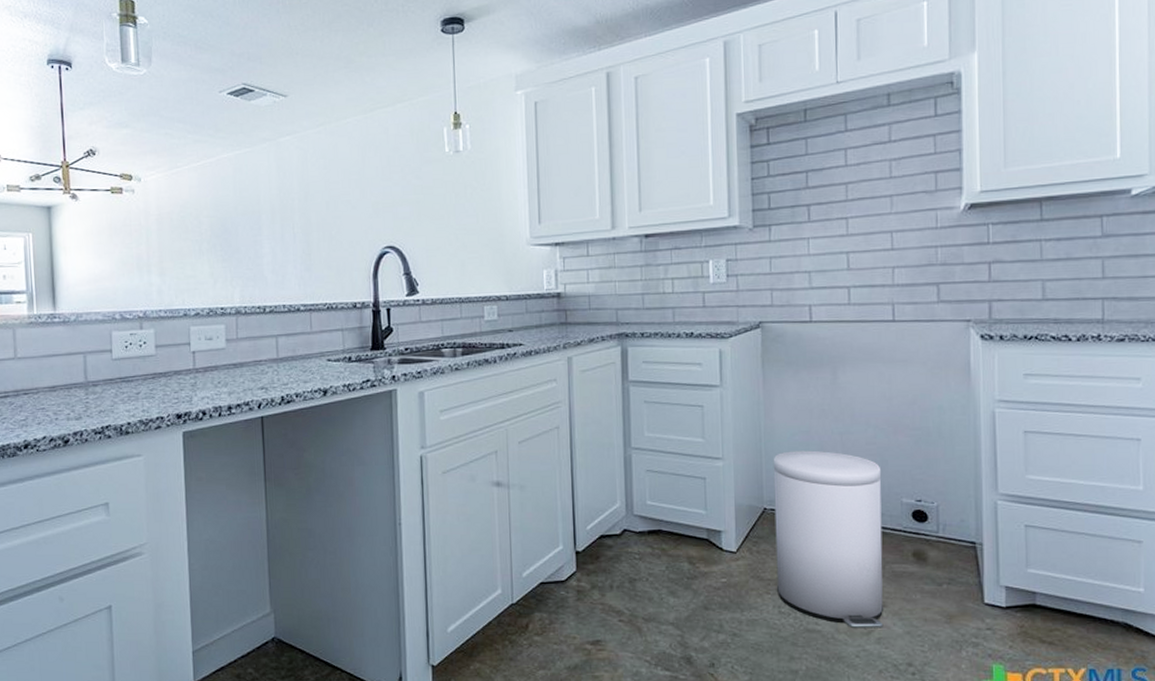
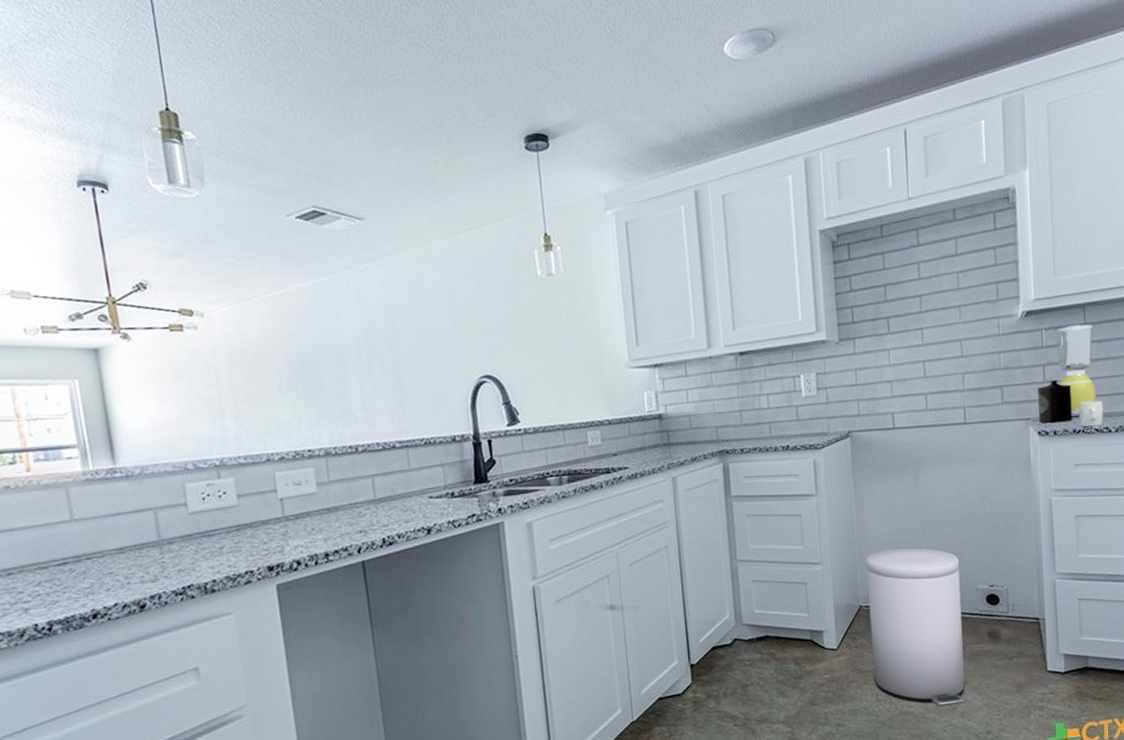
canister: none [981,279,1023,327] -> present [1038,379,1072,424]
blender: none [1004,220,1054,321] -> present [1055,324,1097,417]
mug: none [1031,304,1062,334] -> present [1079,400,1104,428]

